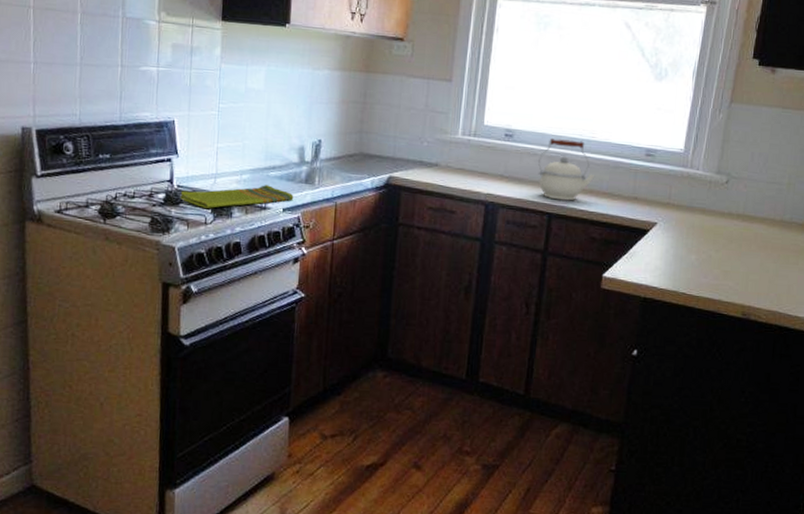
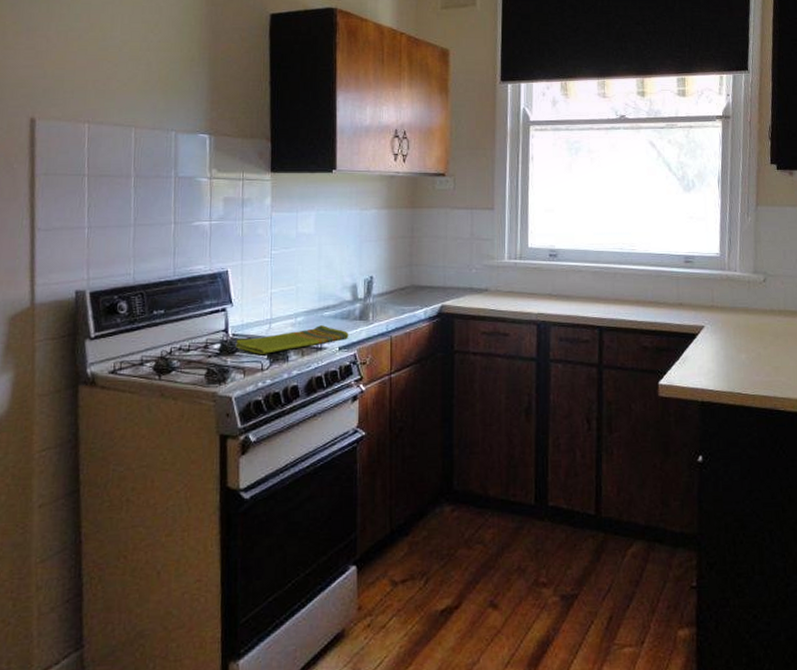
kettle: present [538,138,595,201] -> none [584,254,640,313]

